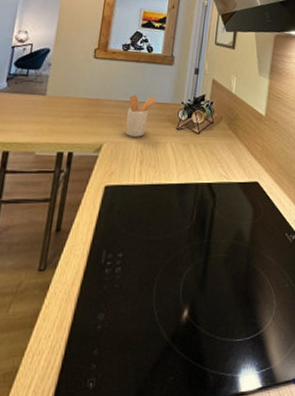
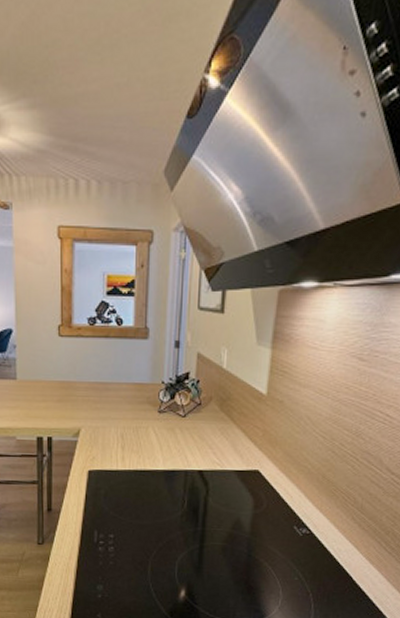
utensil holder: present [125,94,157,137] -> none [101,375,133,421]

